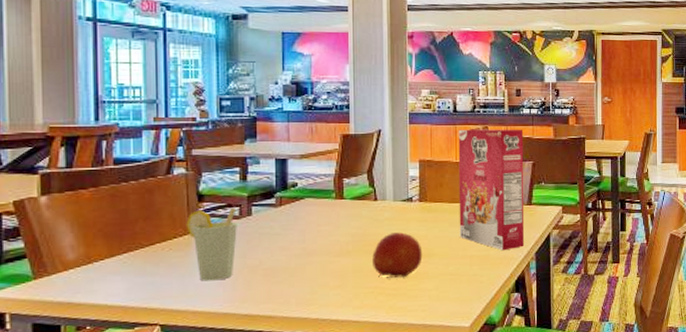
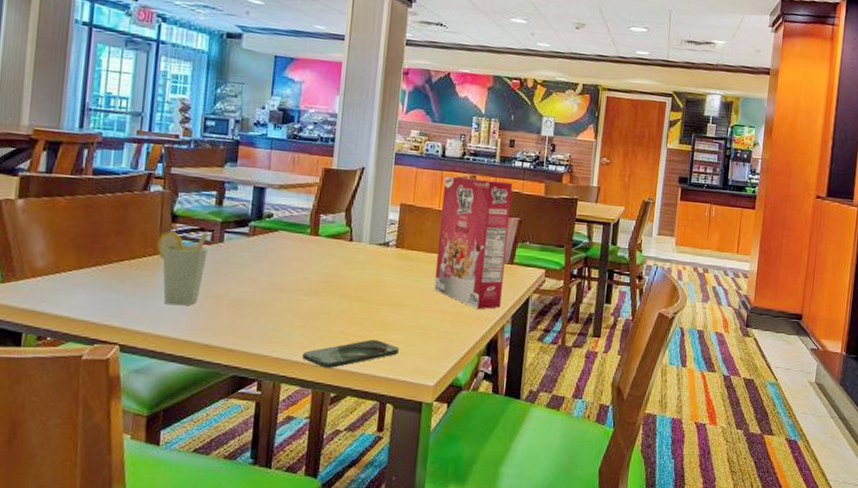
smartphone: none [341,290,432,323] -> present [302,340,399,368]
fruit: present [372,232,423,278] -> none [340,277,394,326]

